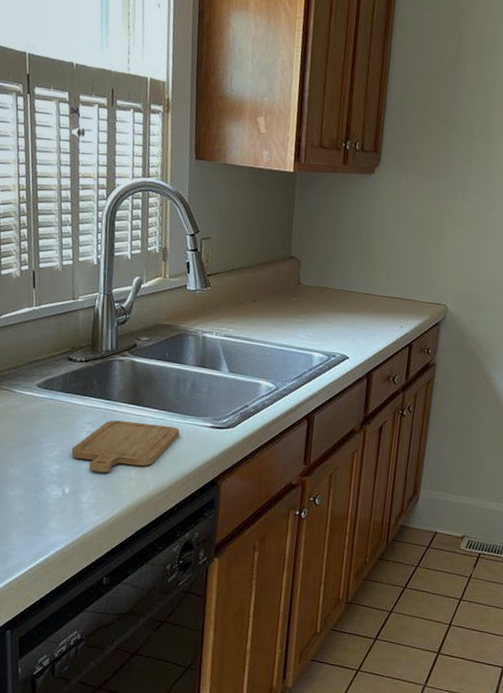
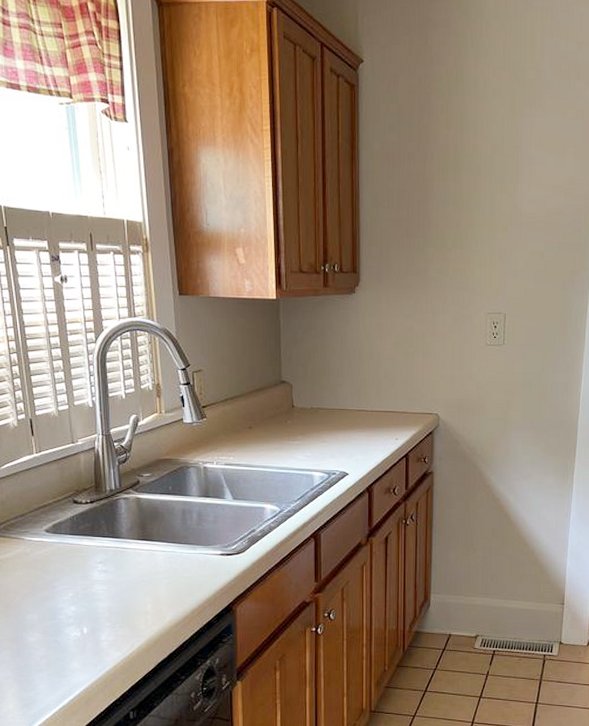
chopping board: present [71,420,180,473] -> none [85,557,191,610]

